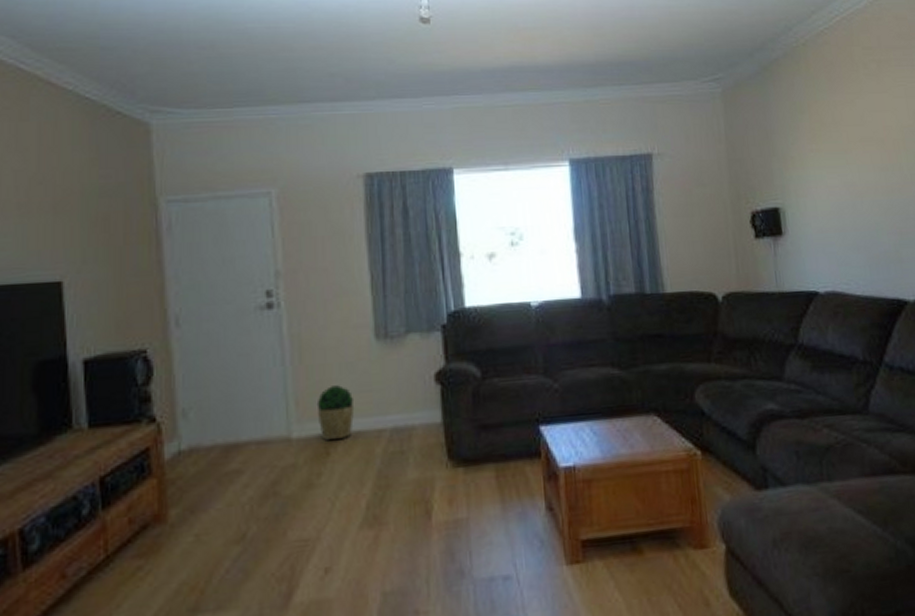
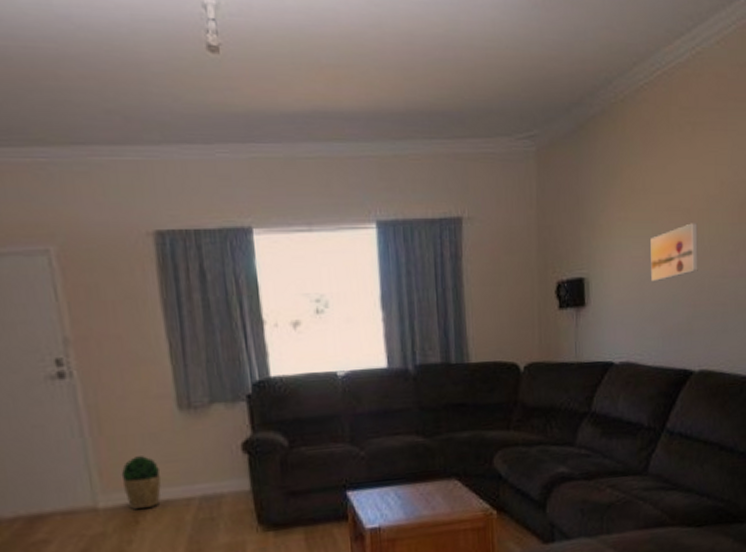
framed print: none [845,152,900,211] -> present [650,223,698,282]

